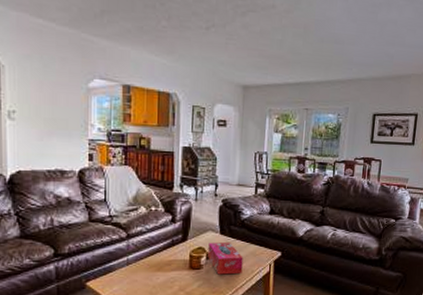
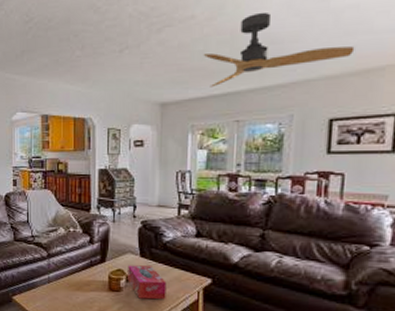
ceiling fan: none [281,13,393,76] -> present [203,12,355,88]

